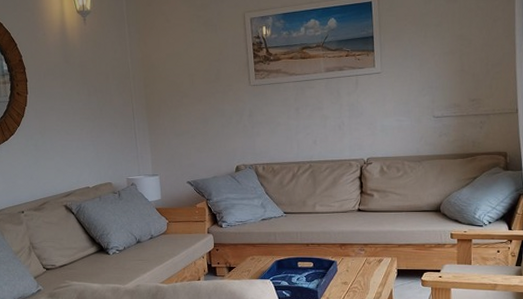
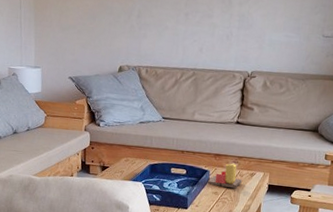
candle: none [336,251,370,277] -> present [208,163,242,189]

